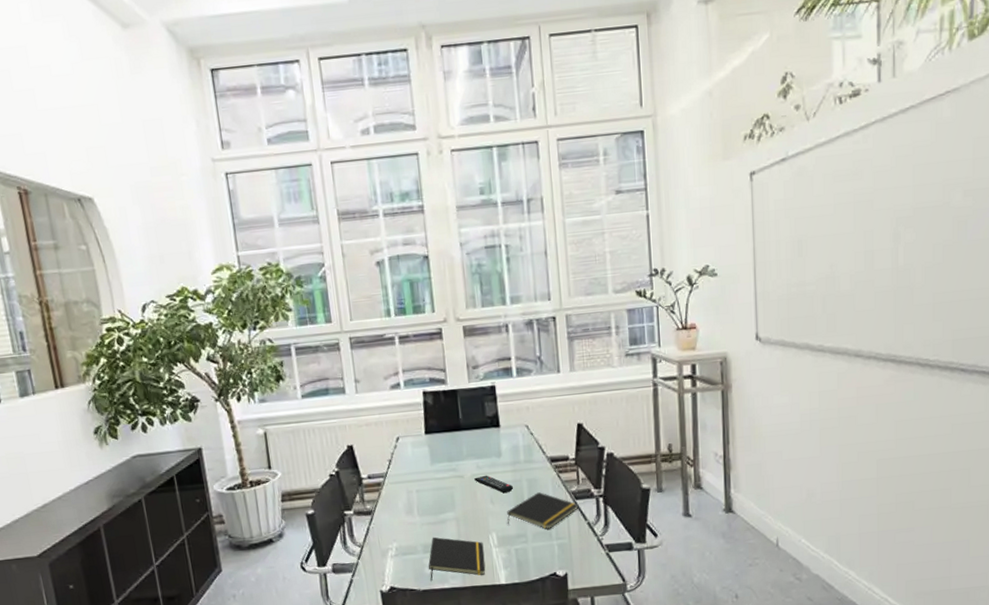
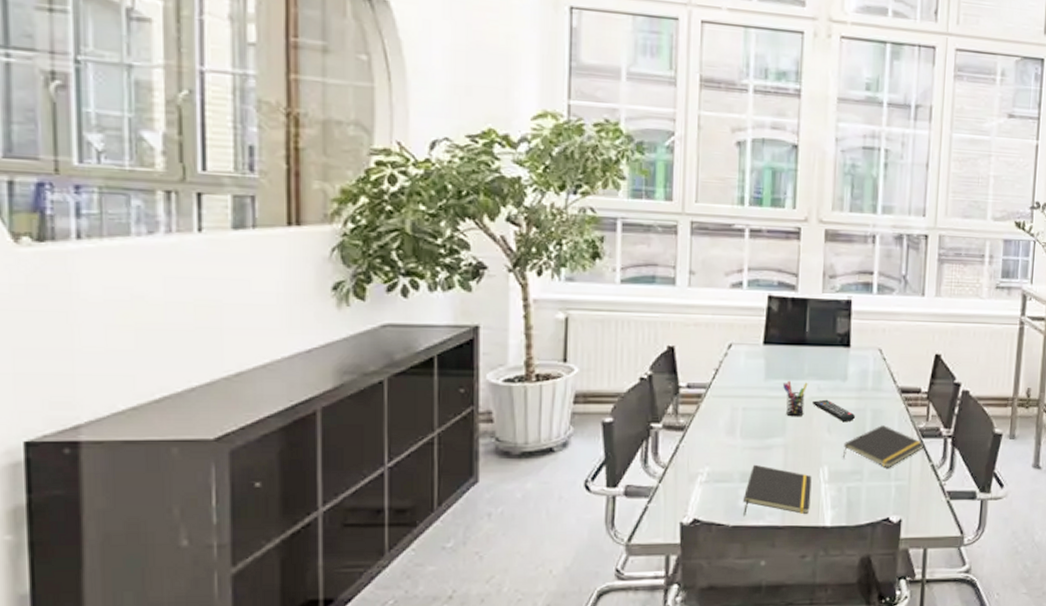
pen holder: none [447,462,468,494] -> present [783,380,808,417]

